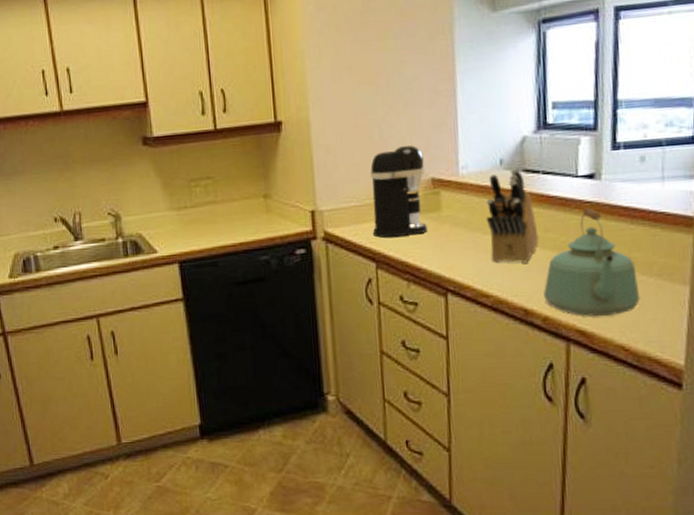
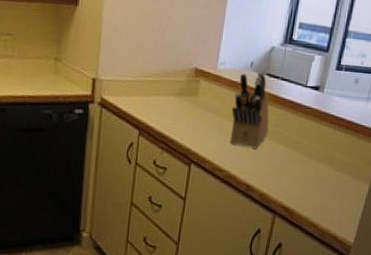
coffee maker: present [370,144,427,238] -> none [141,36,192,113]
kettle: present [544,207,640,317] -> none [264,112,335,200]

